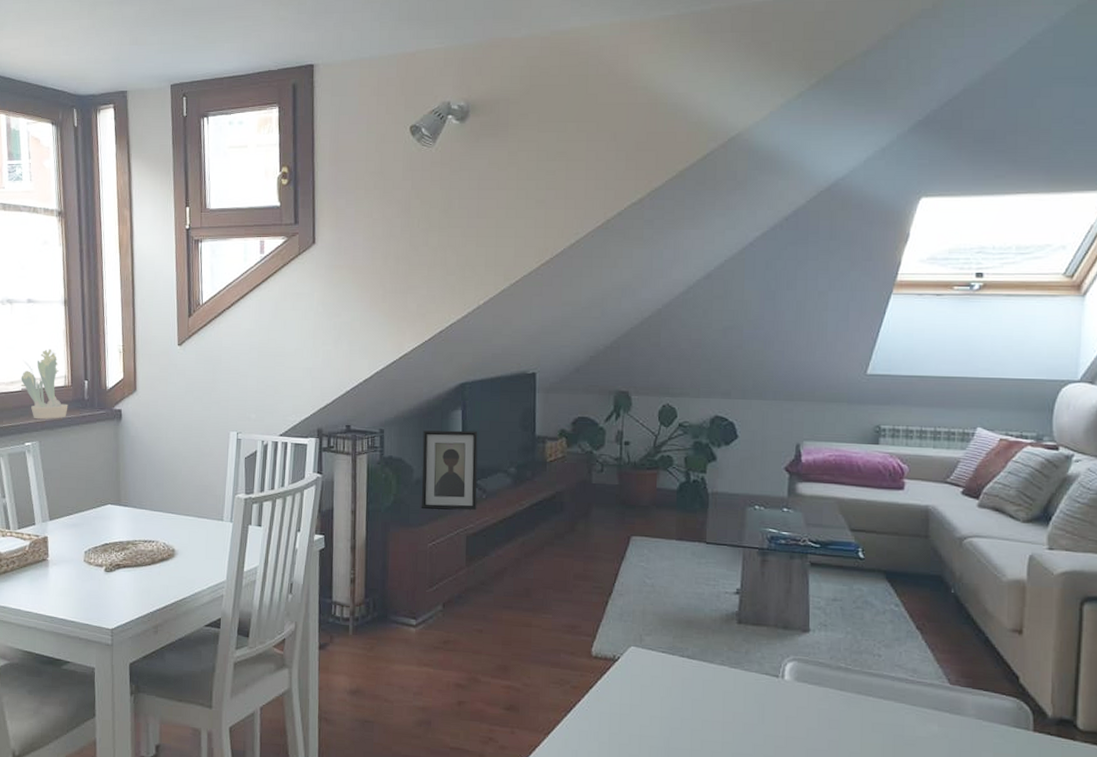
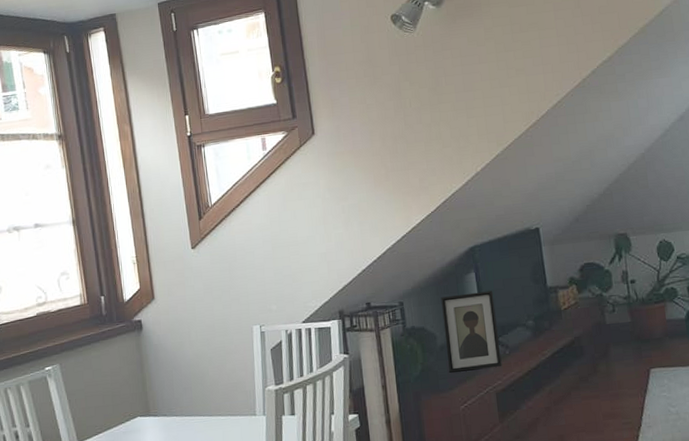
potted flower: present [20,349,68,420] -> none [35,270,87,342]

